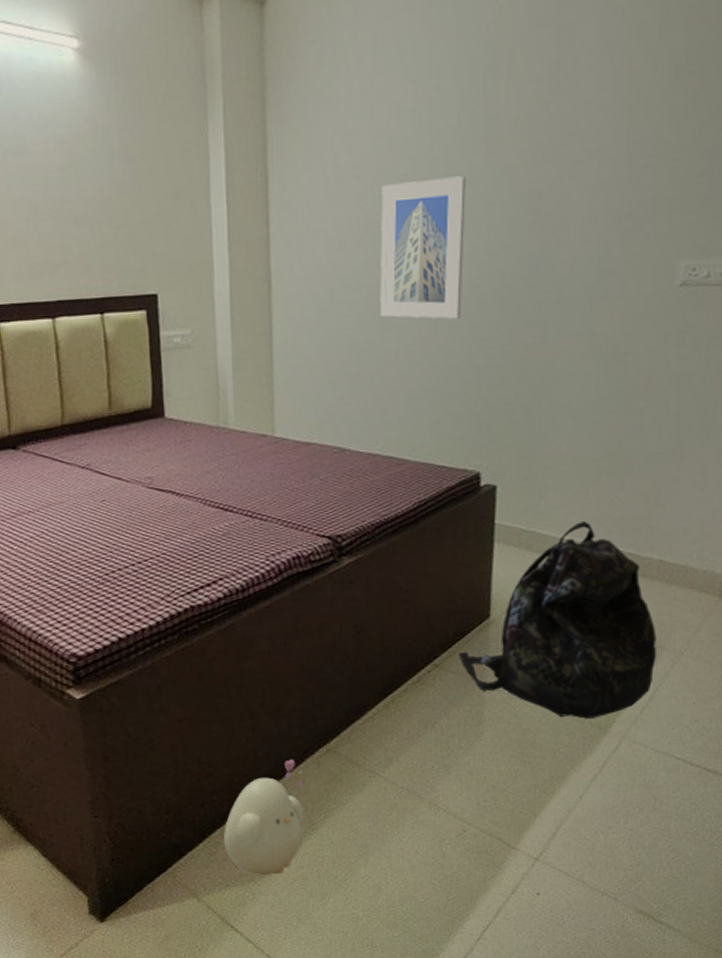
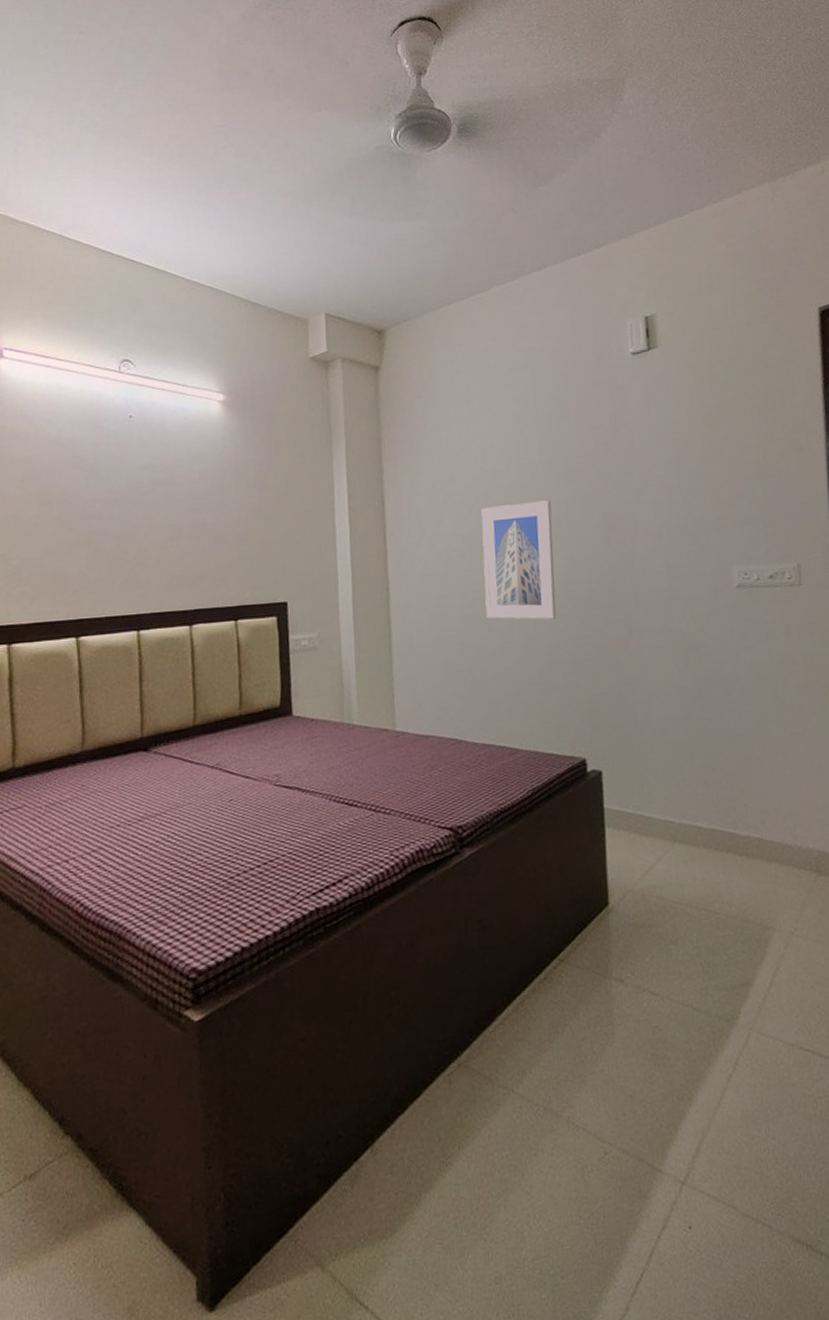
plush toy: present [223,759,304,876] -> none [350,1078,437,1231]
backpack: present [458,521,657,719] -> none [582,803,770,1011]

